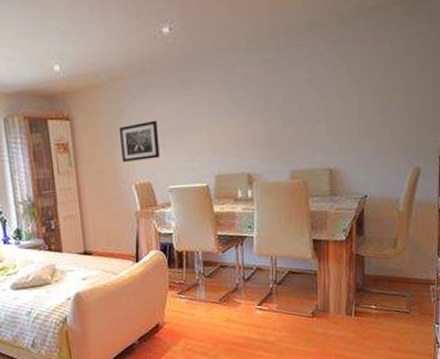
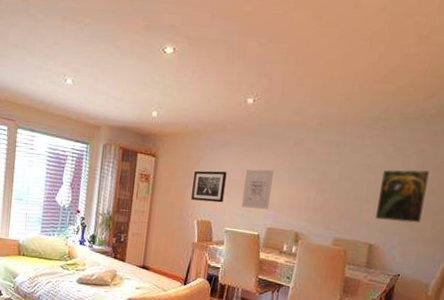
wall art: none [178,107,212,159] -> present [241,169,274,210]
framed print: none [329,71,378,140] -> present [375,169,430,223]

